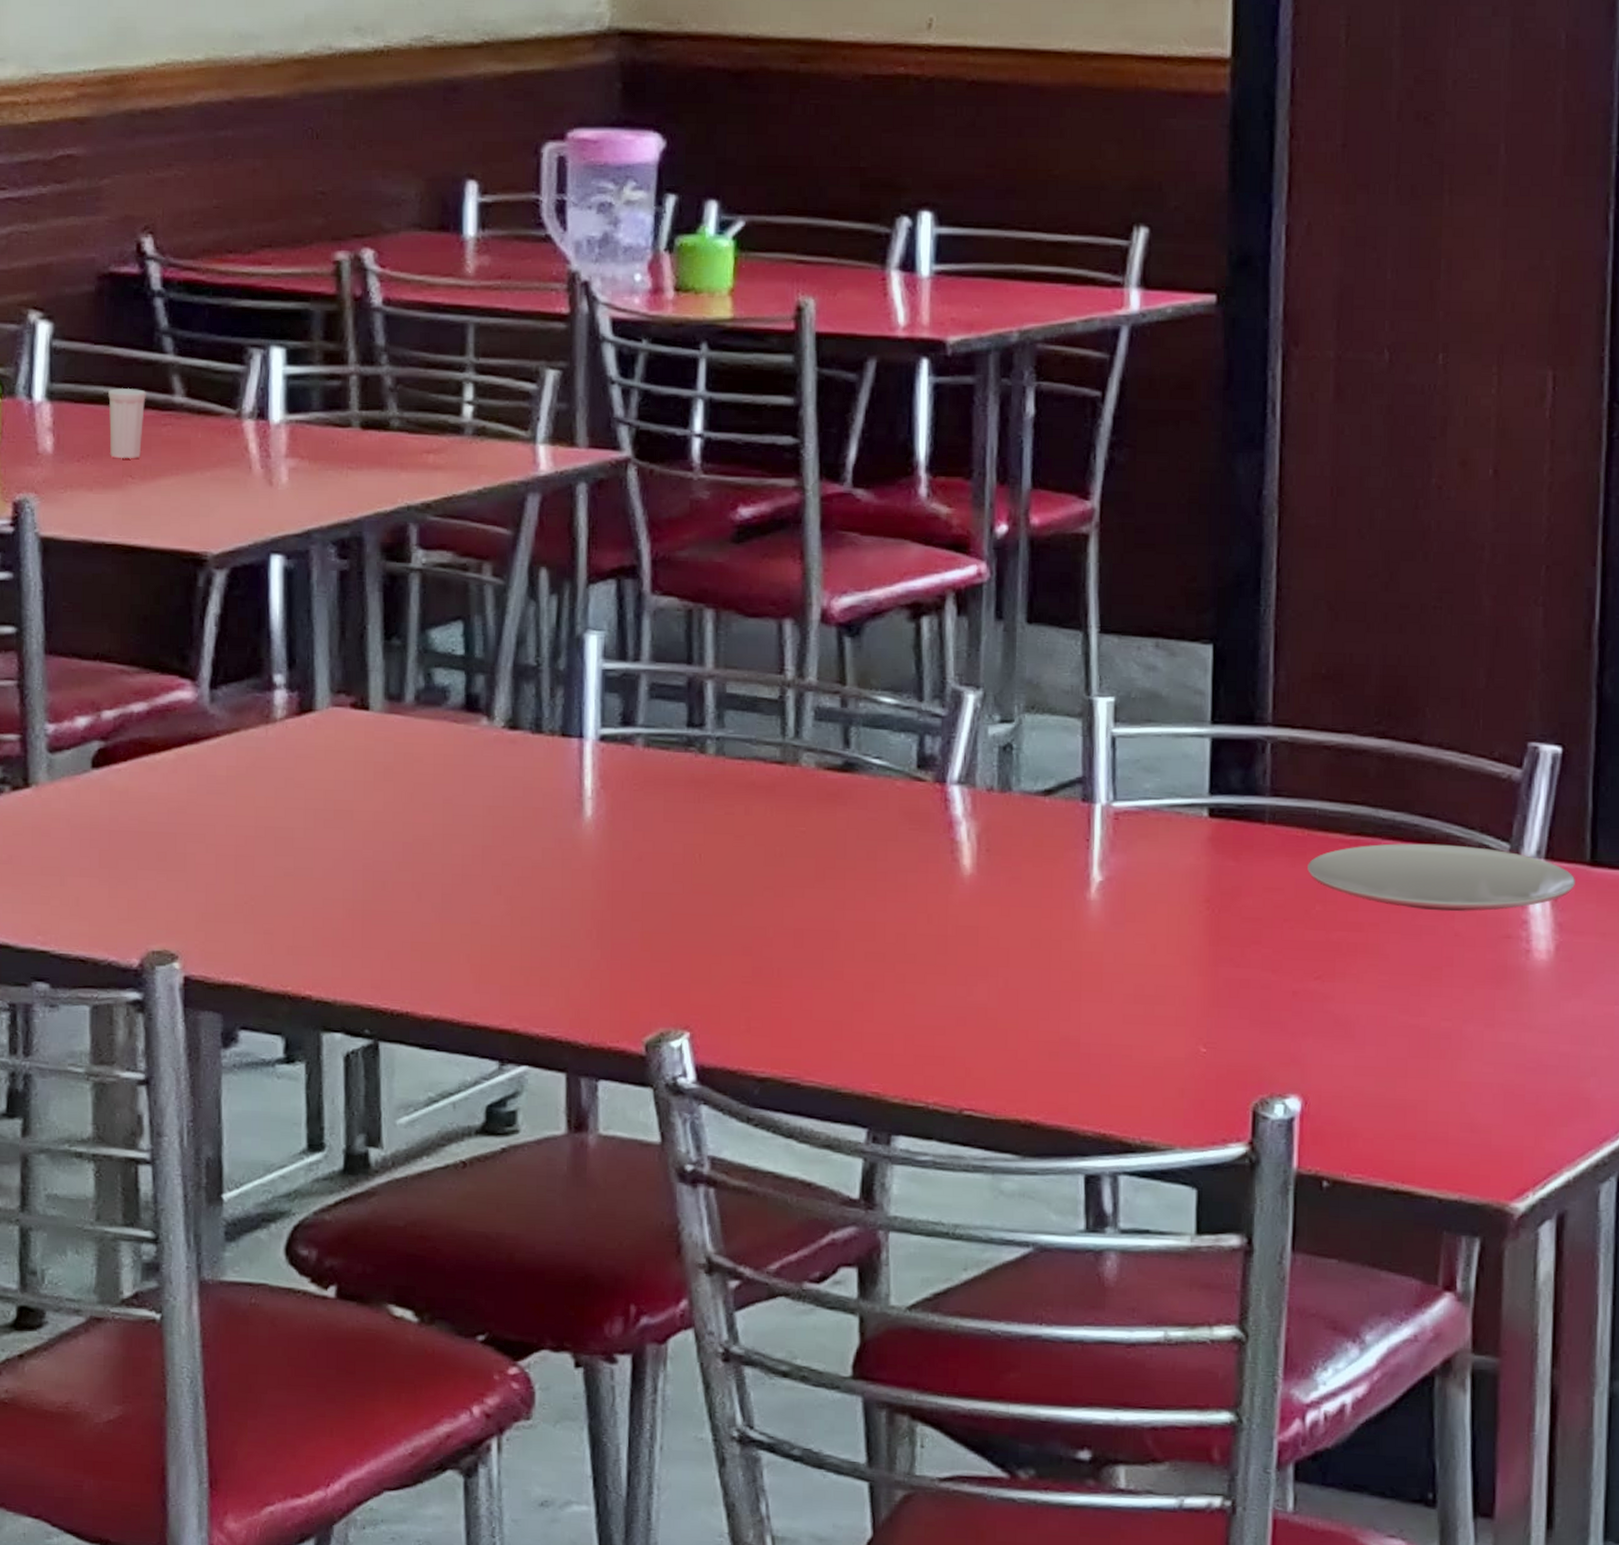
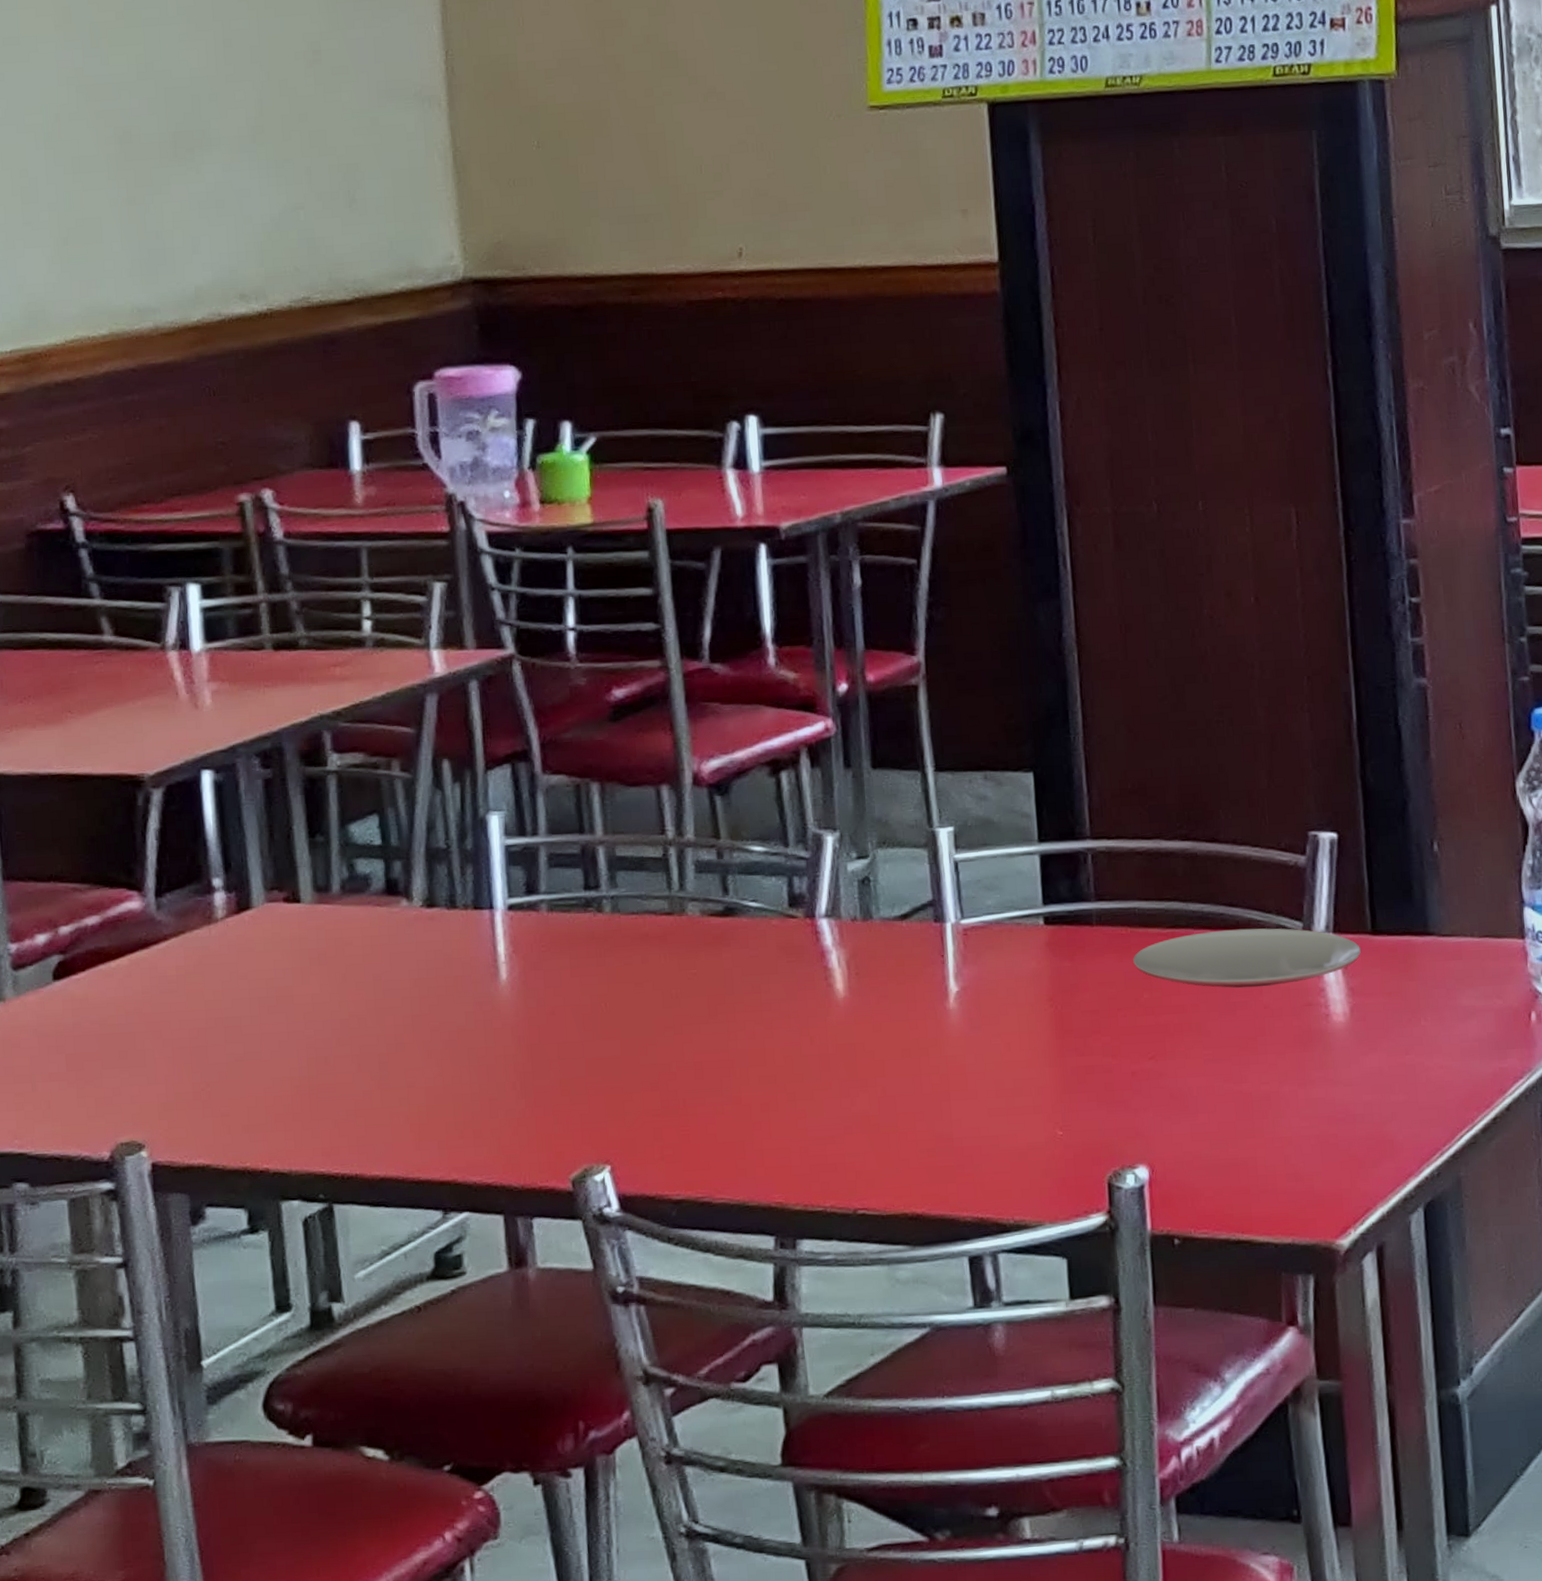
cup: present [108,387,146,459] -> none [44,632,78,697]

